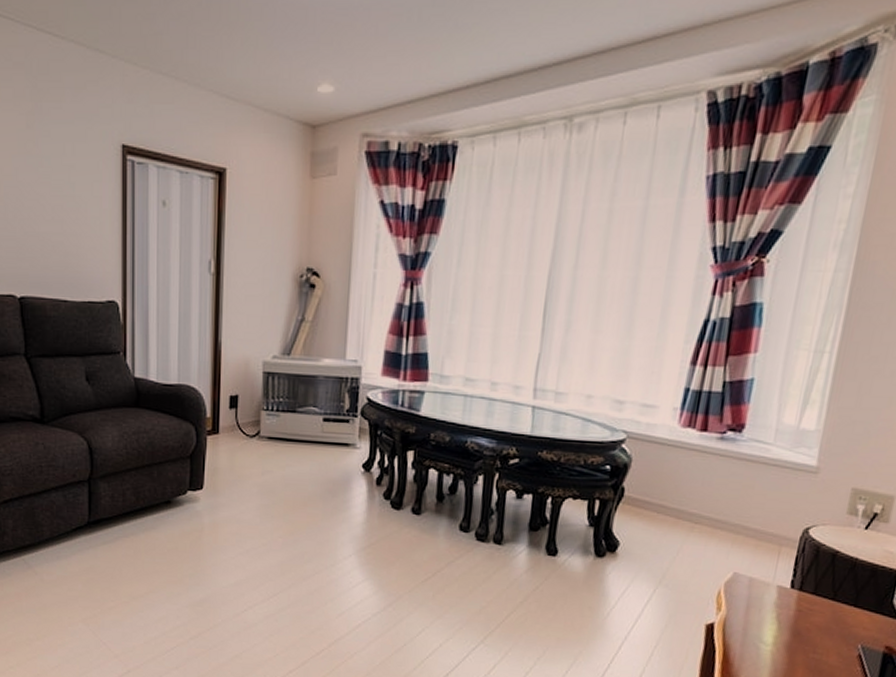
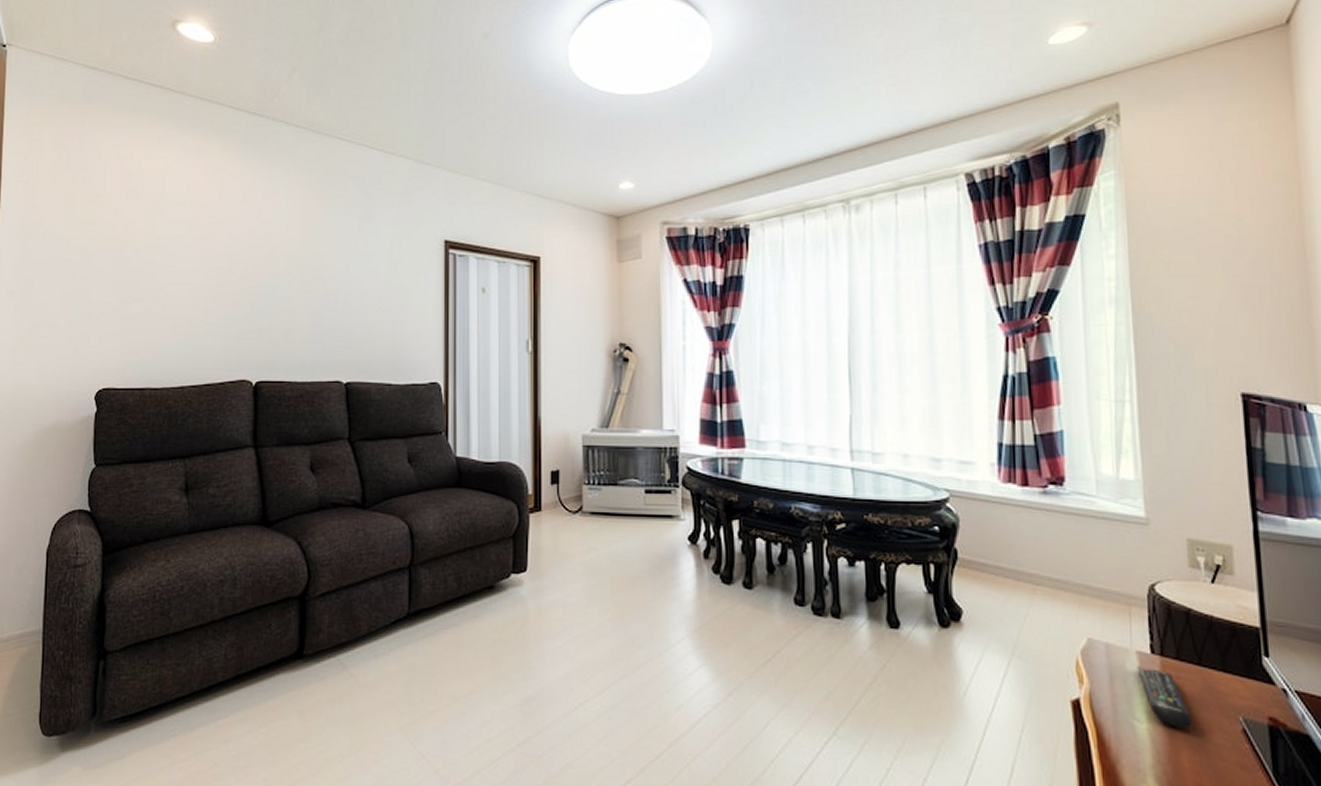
remote control: none [774,598,815,652] -> present [1137,666,1192,729]

